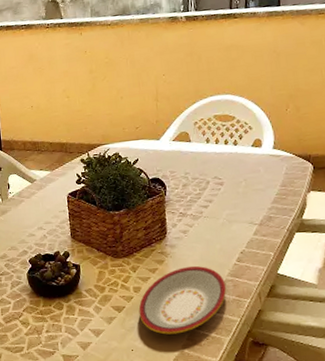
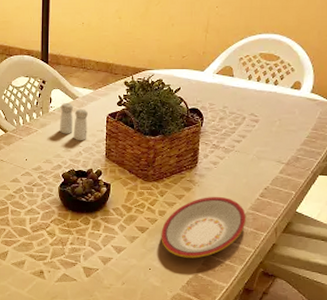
salt and pepper shaker: none [19,186,50,224] -> present [60,102,88,141]

